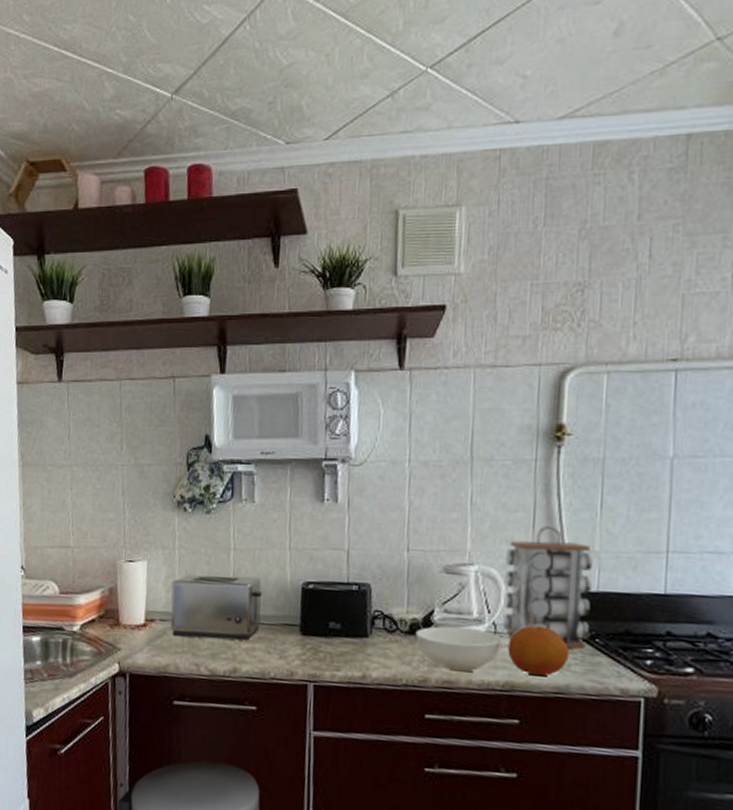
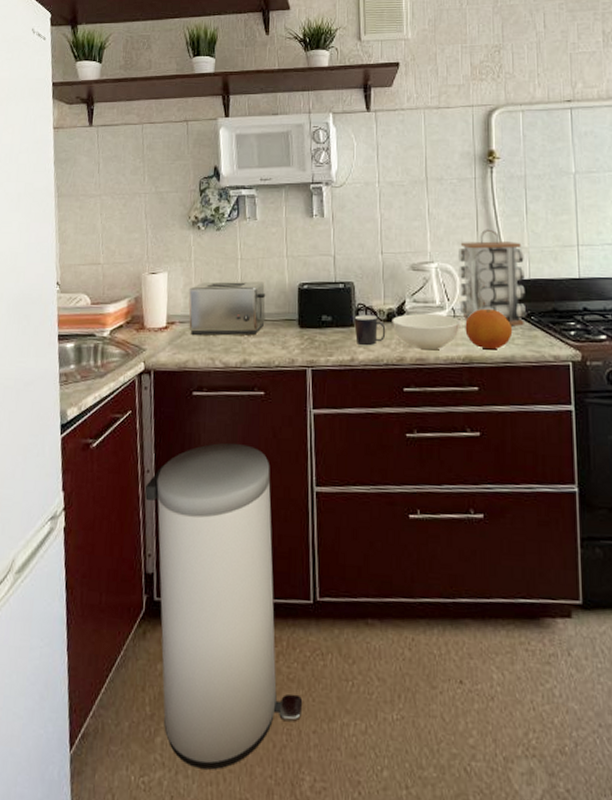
mug: none [368,624,408,664] -> present [354,315,386,348]

